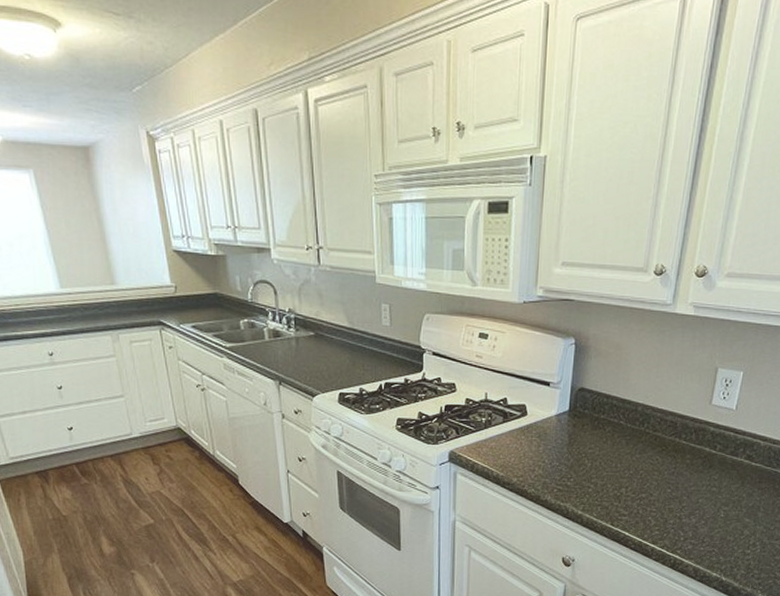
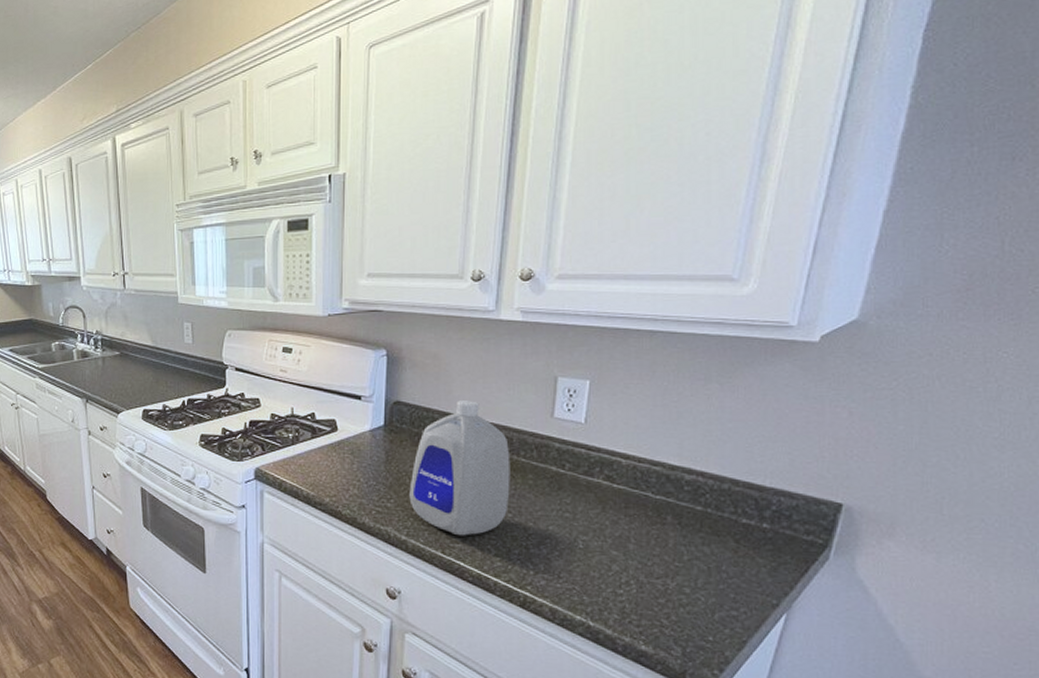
bottle: none [587,388,674,510] -> present [409,400,510,536]

